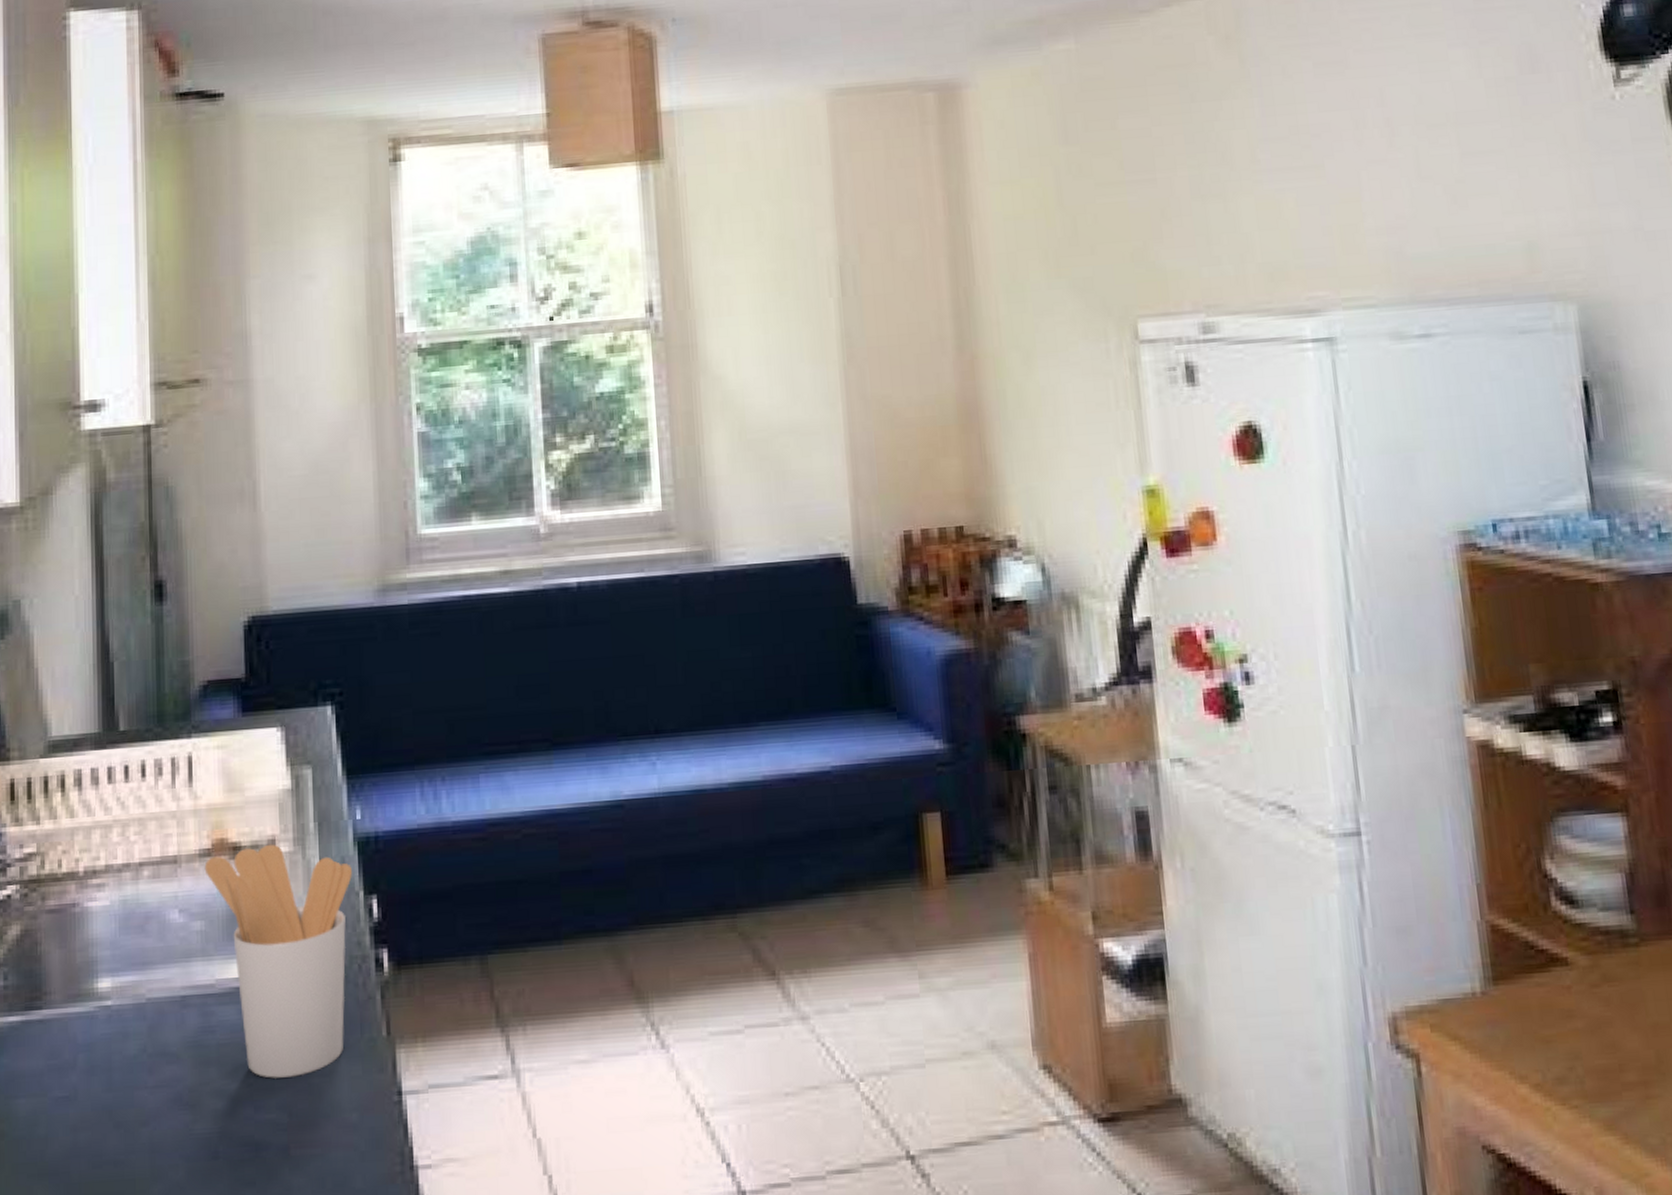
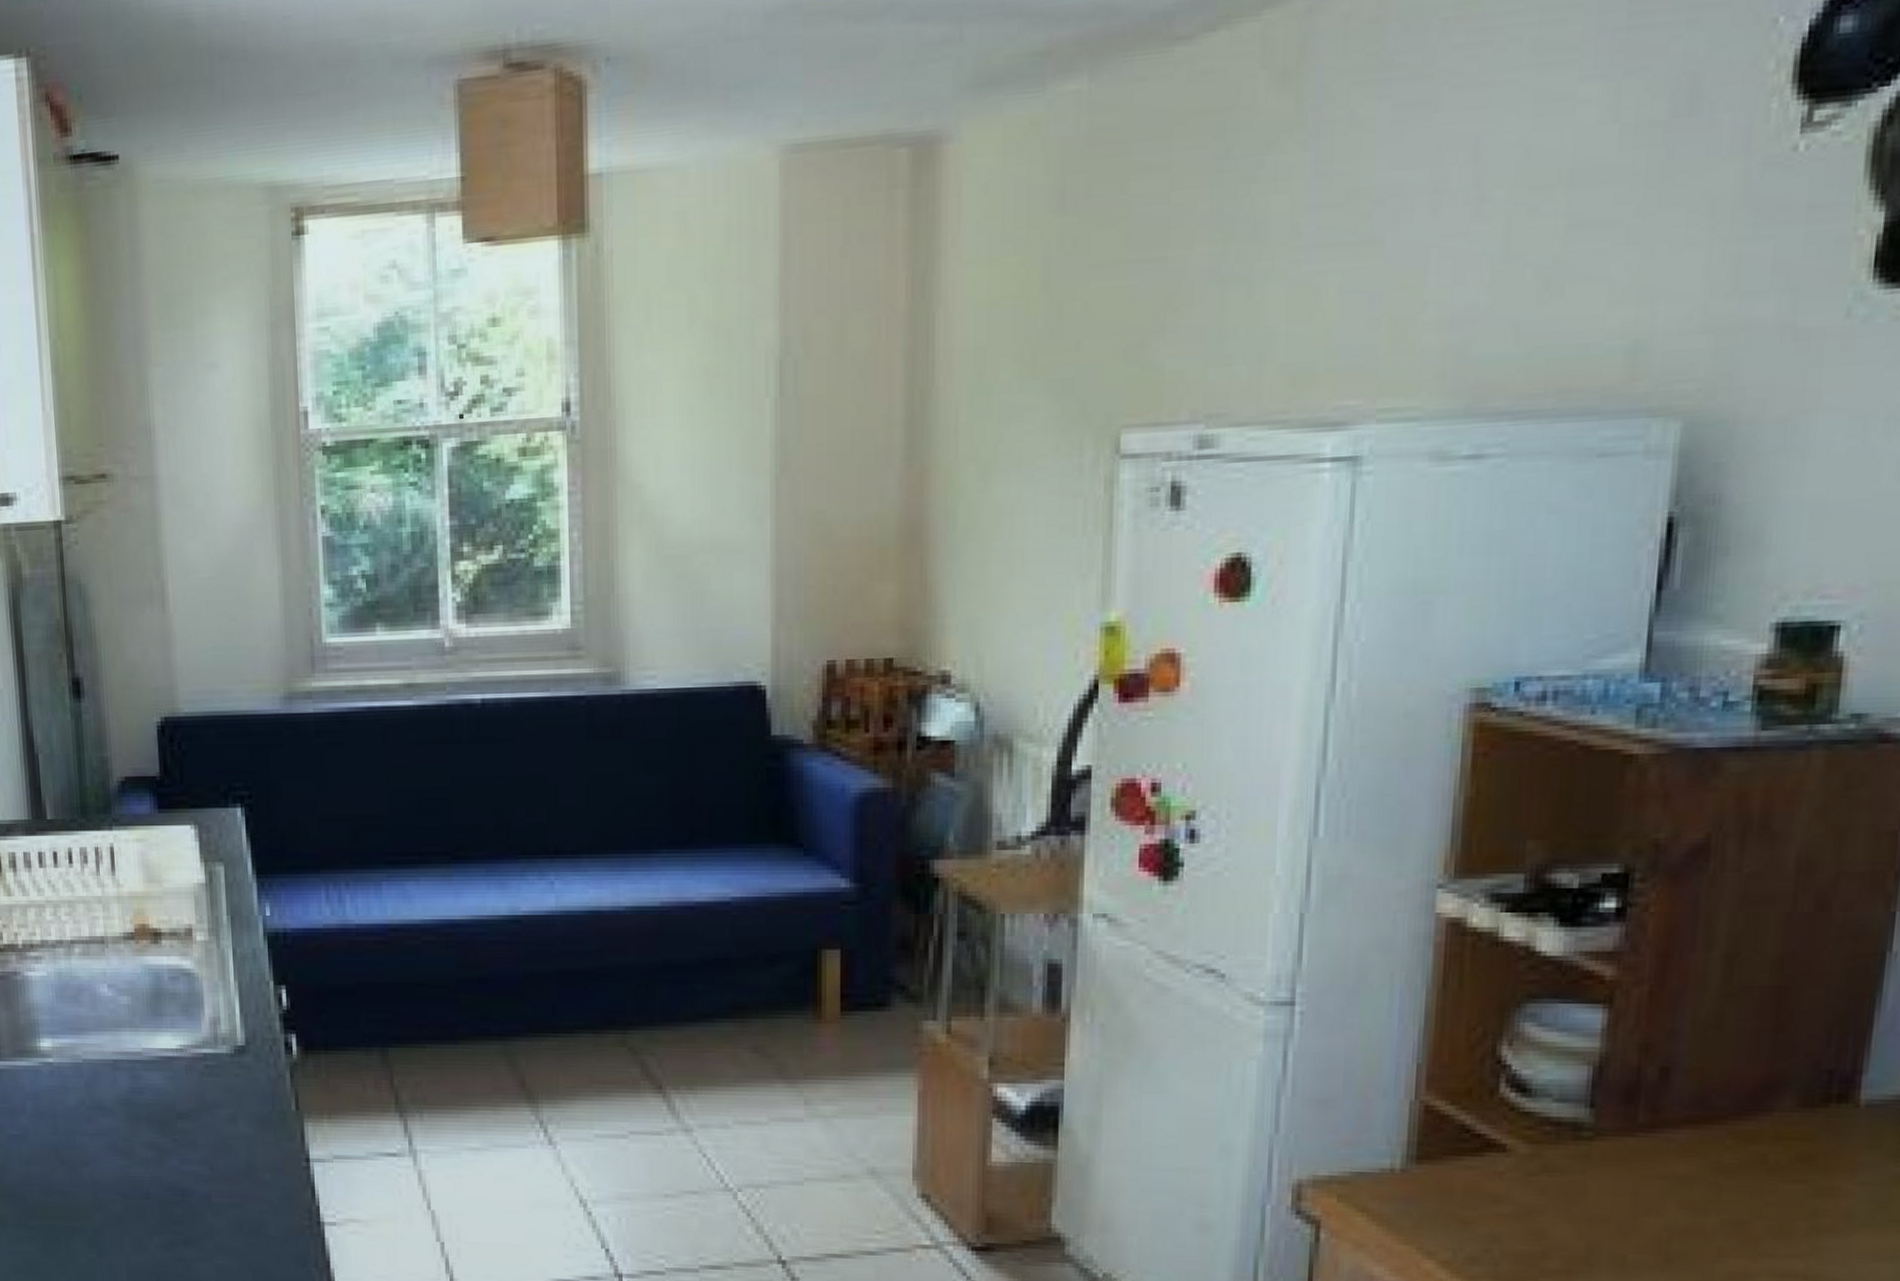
utensil holder: present [204,844,353,1079] -> none [129,932,264,1138]

